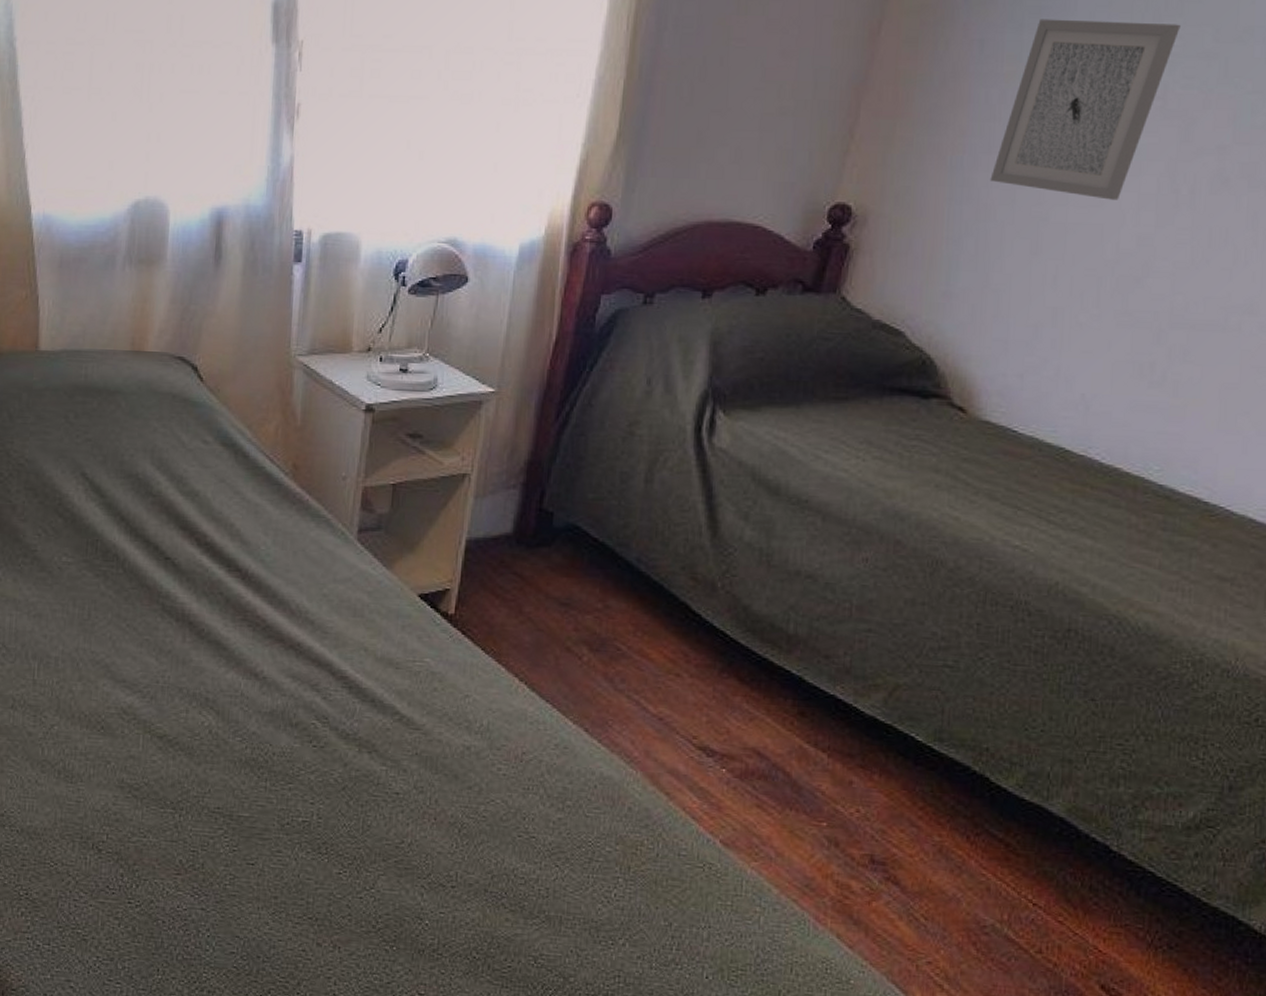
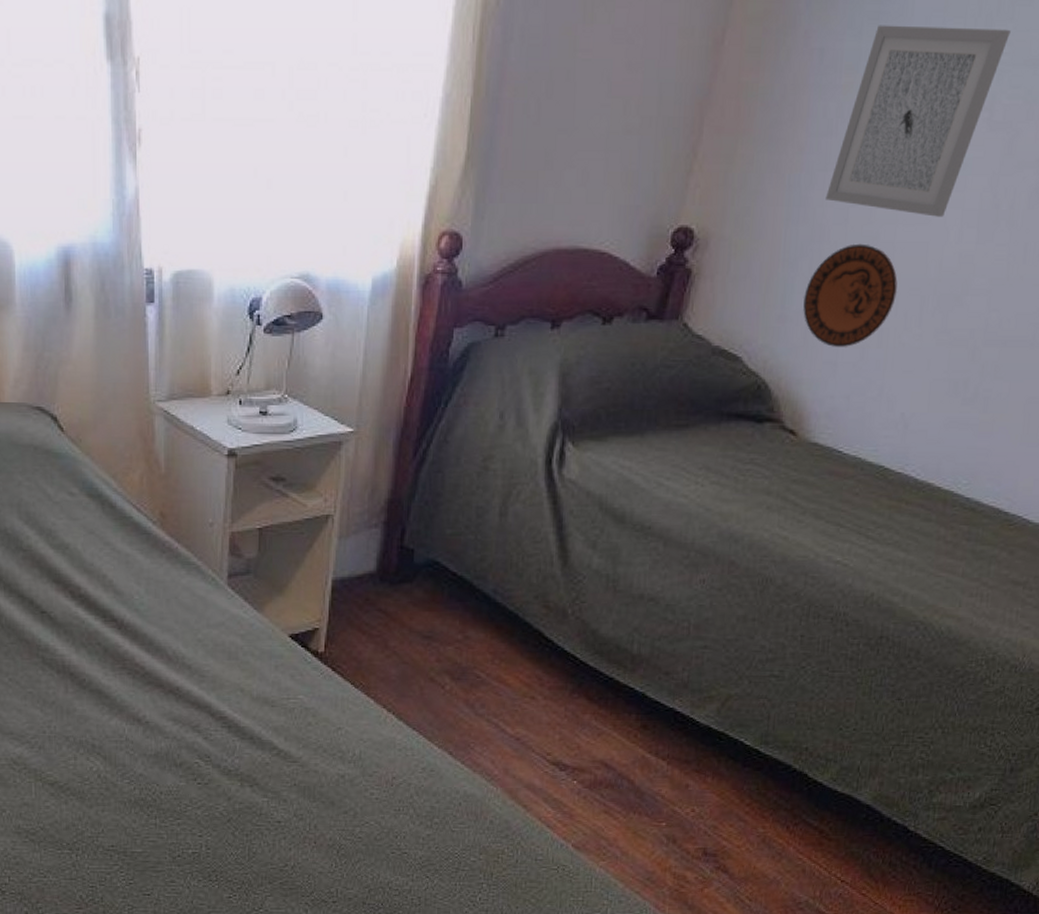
decorative plate: none [969,223,1072,325] -> present [803,243,898,347]

